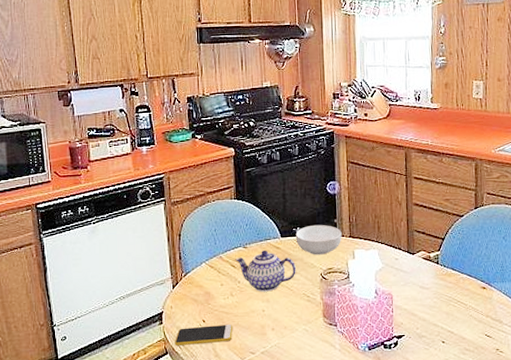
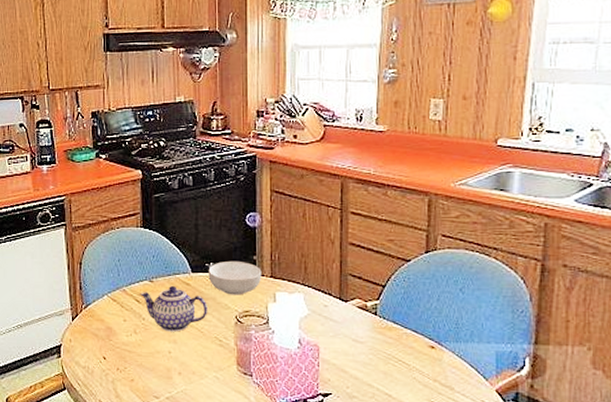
smartphone: present [174,324,233,346] -> none [73,363,136,383]

